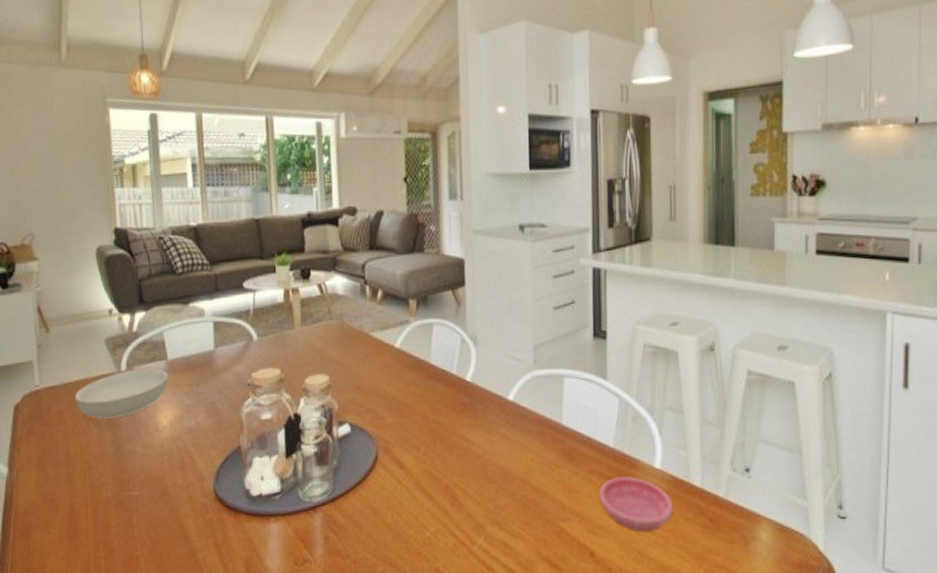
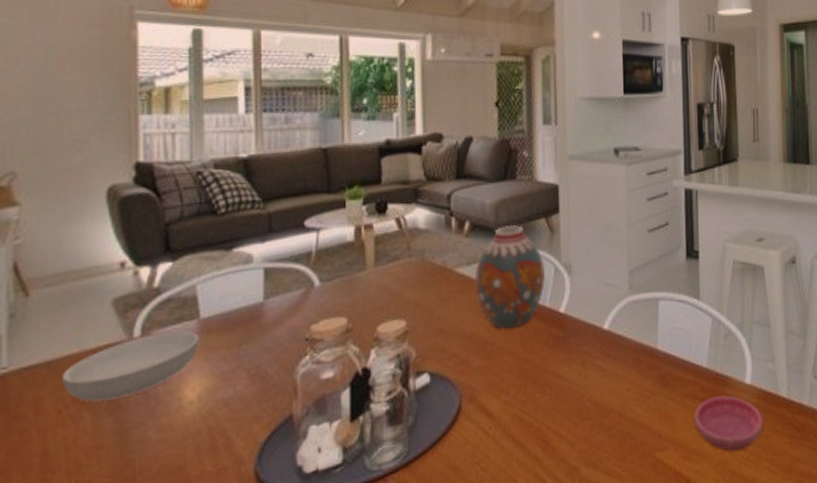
vase: none [387,295,453,391] -> present [474,224,546,330]

